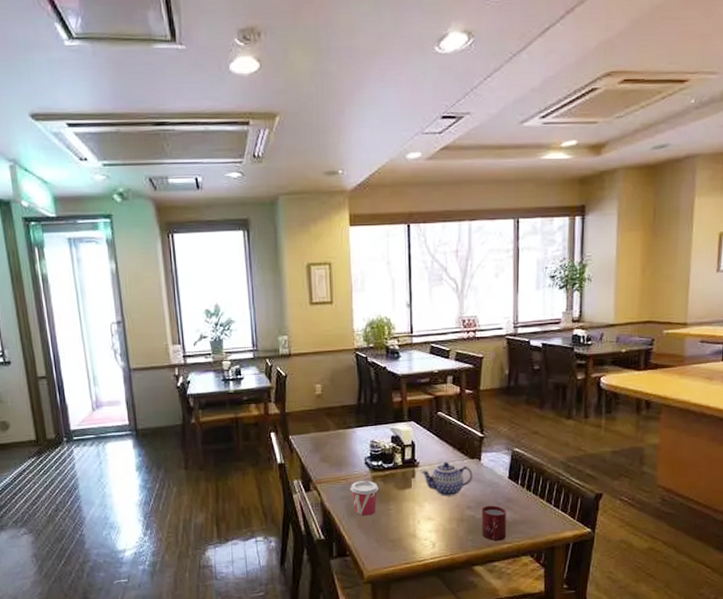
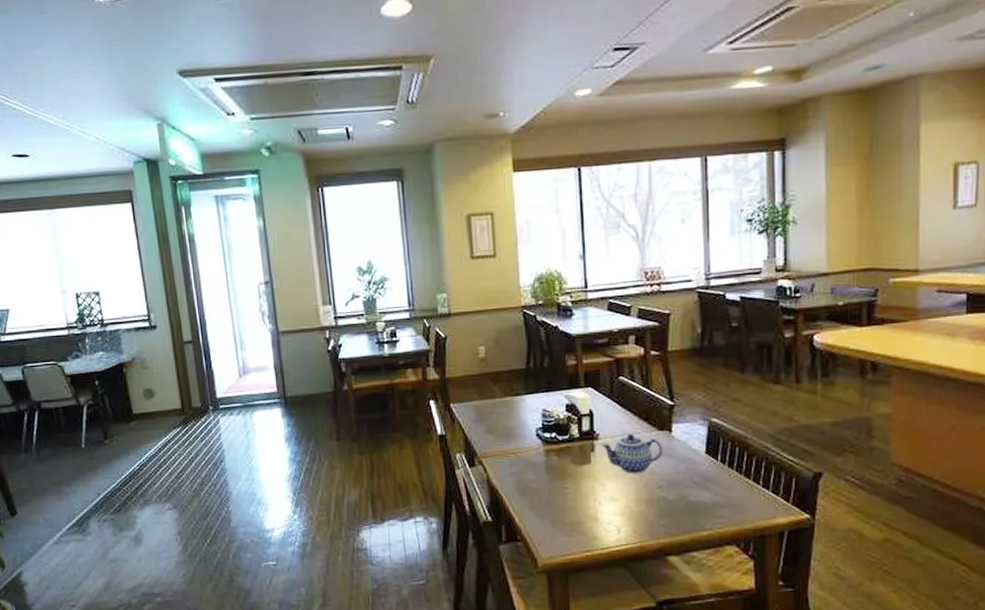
cup: present [350,481,379,516] -> none [520,455,553,495]
cup: present [481,505,507,542] -> none [675,484,706,528]

